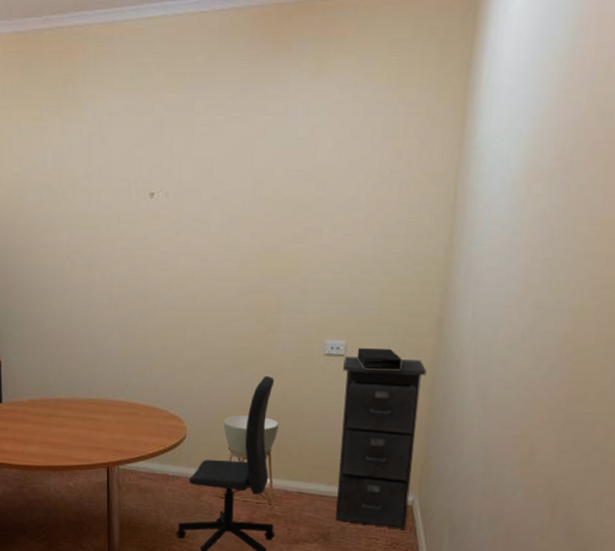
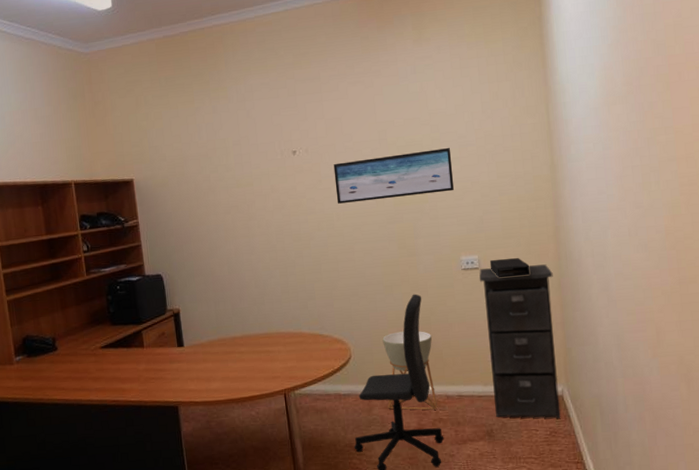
wall art: none [194,211,335,263] -> present [333,148,455,204]

